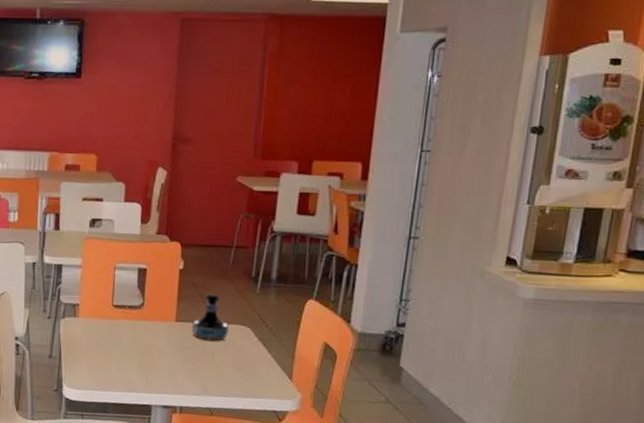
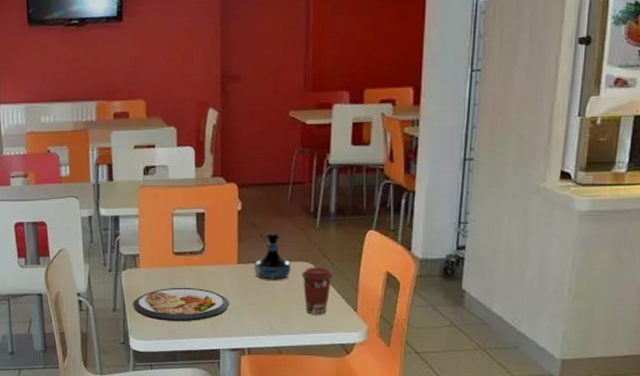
dish: none [69,339,165,375] -> present [133,287,230,322]
coffee cup: none [239,331,271,380] -> present [302,267,334,315]

